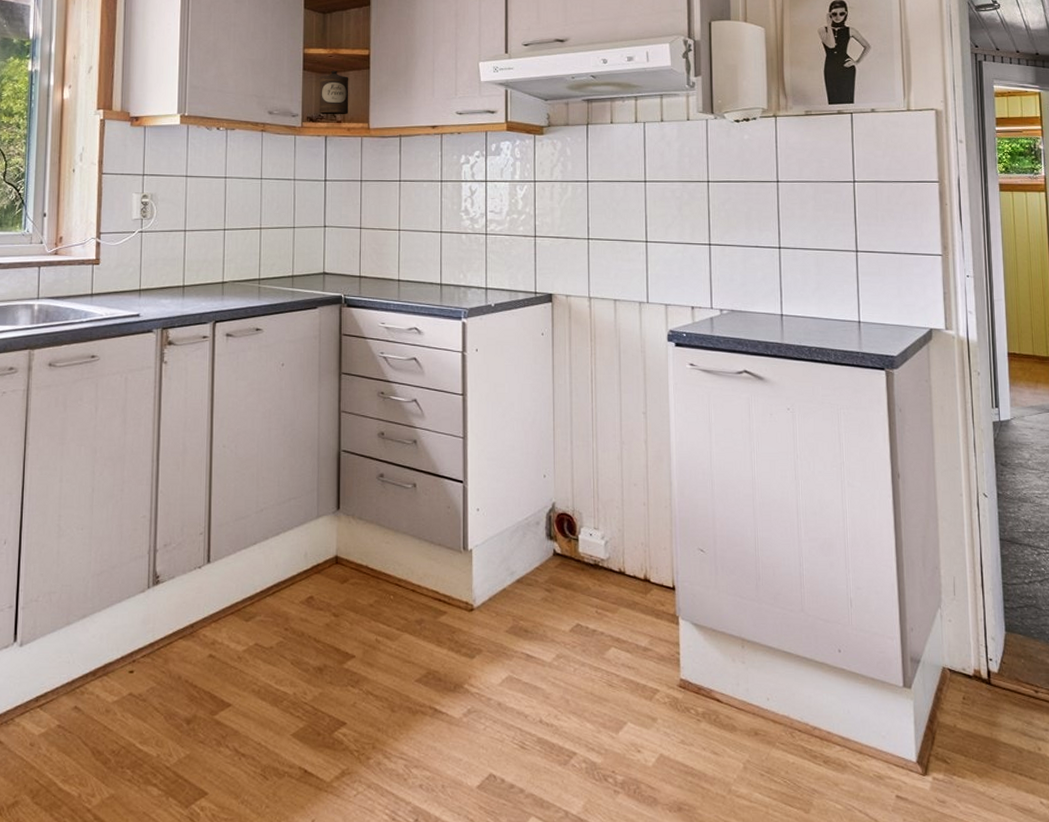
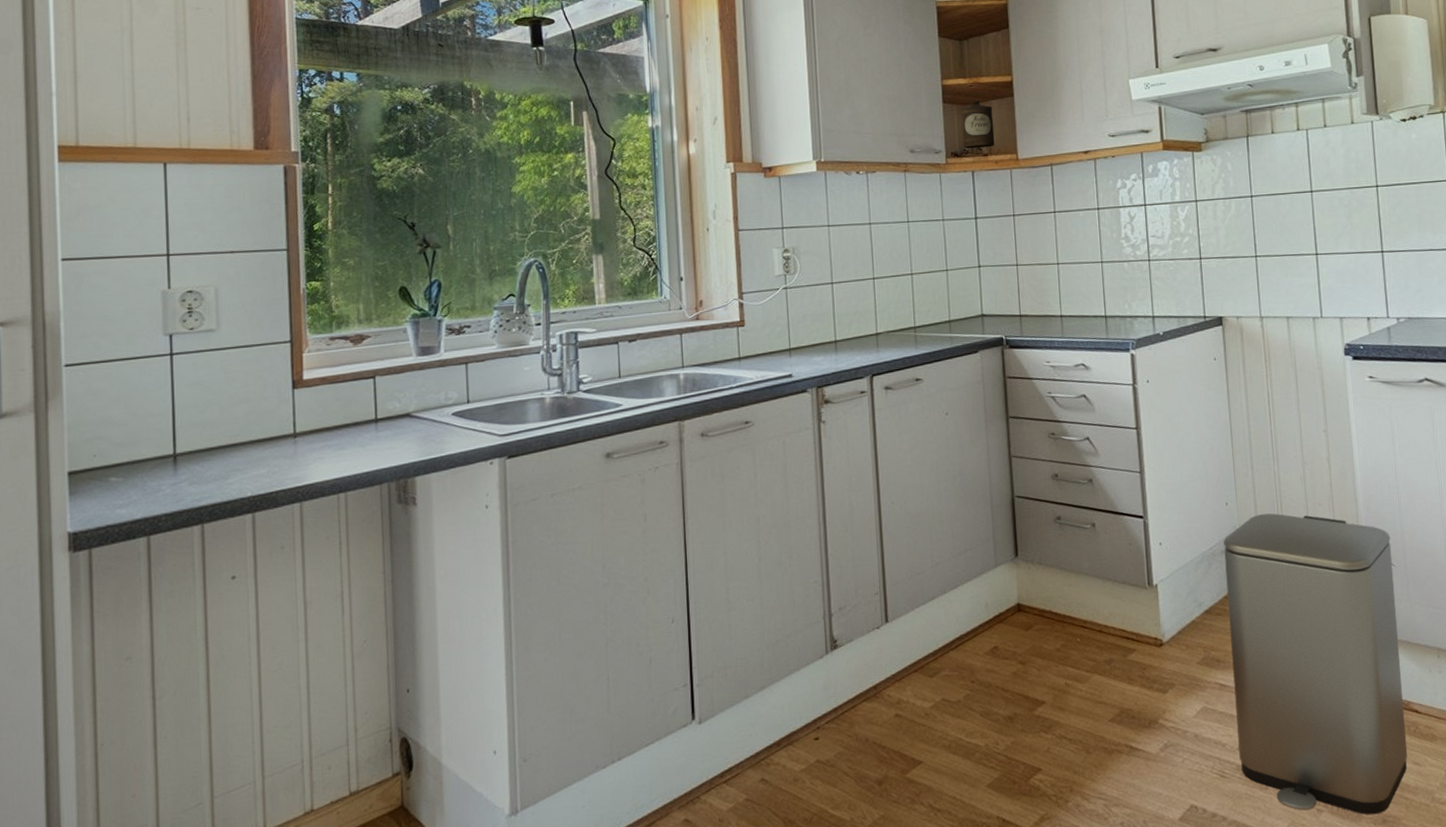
pedal bin: none [539,489,707,801] -> present [1223,513,1408,815]

